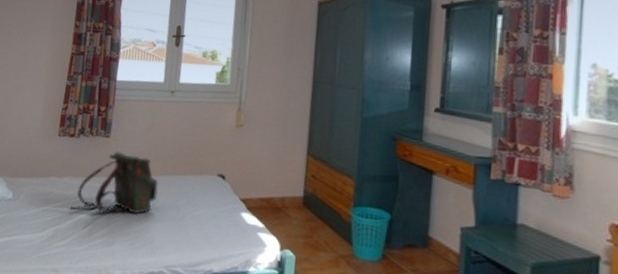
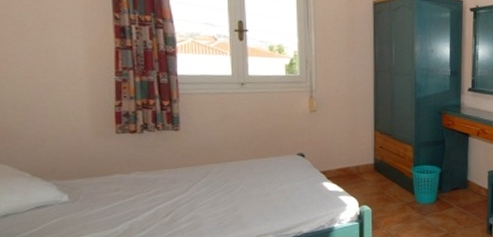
backpack: present [71,151,158,215] -> none [146,143,240,203]

